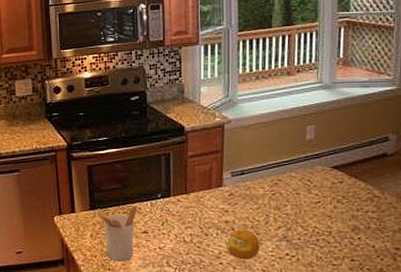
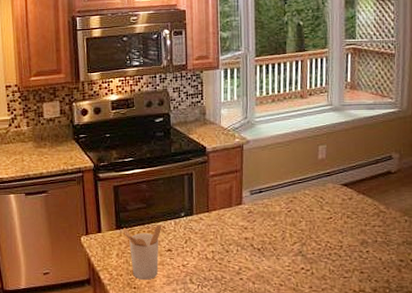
fruit: present [226,229,260,260] -> none [245,245,278,275]

